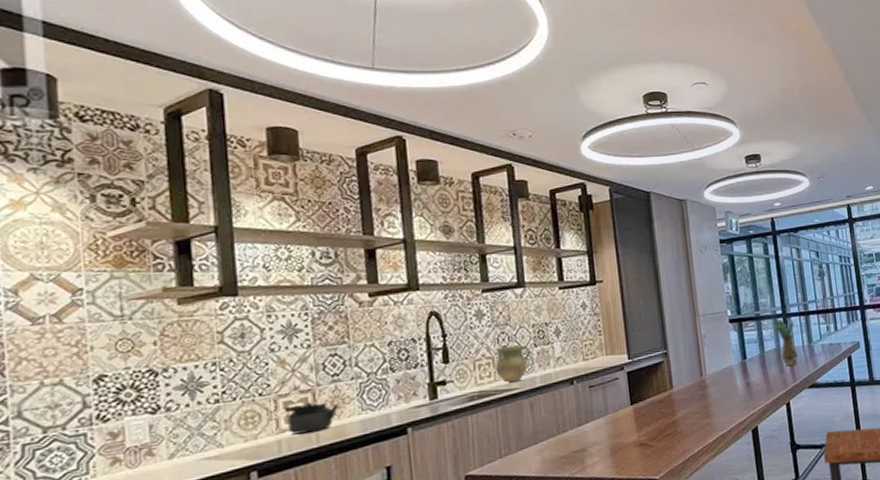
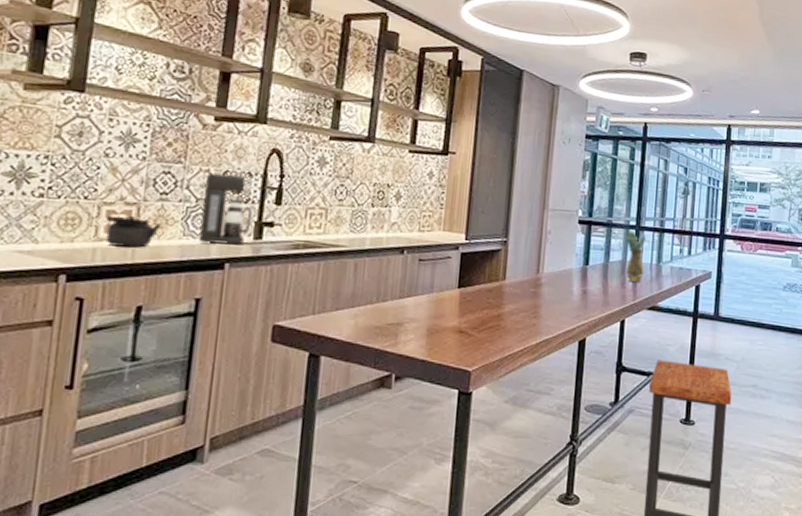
coffee maker: none [371,344,424,414] -> present [198,173,253,245]
ceramic jug: present [495,345,531,383] -> none [326,200,367,239]

